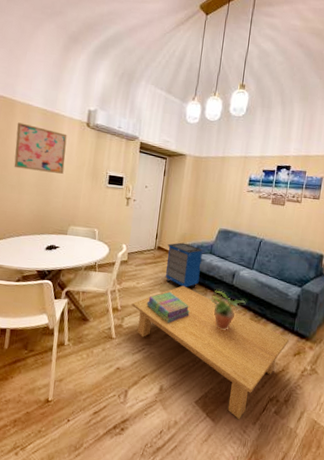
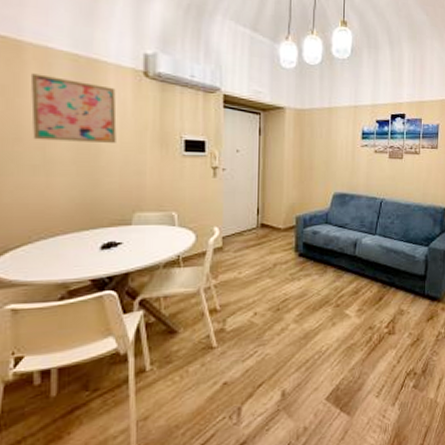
coffee table: present [132,285,290,420] -> none [235,266,421,406]
stack of books: present [146,291,190,323] -> none [254,276,309,315]
cabinet: present [165,242,203,288] -> none [273,215,317,269]
potted plant: present [210,289,246,331] -> none [331,264,372,310]

